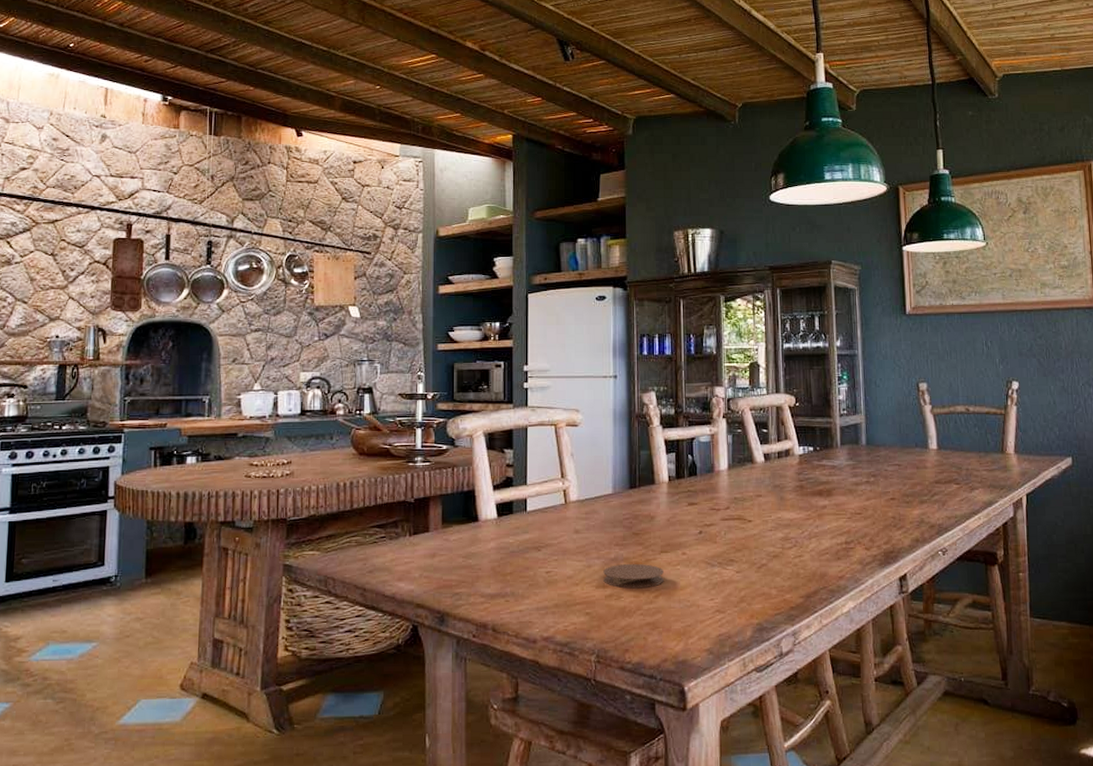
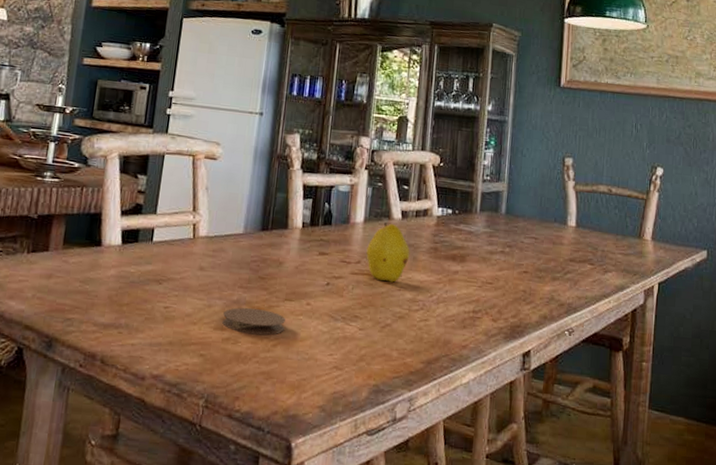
fruit: none [734,467,777,524] -> present [366,222,410,283]

